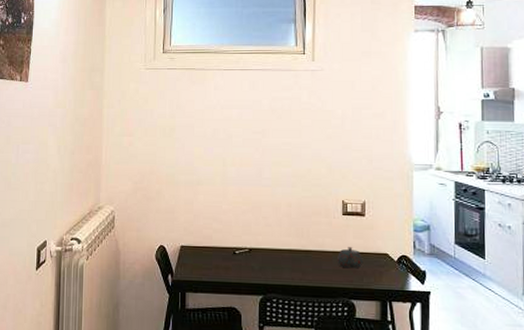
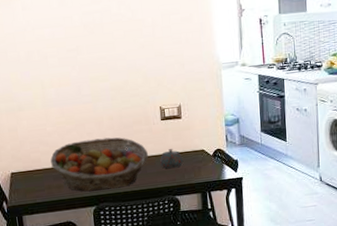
fruit basket: none [222,224,326,280] -> present [50,137,149,192]

